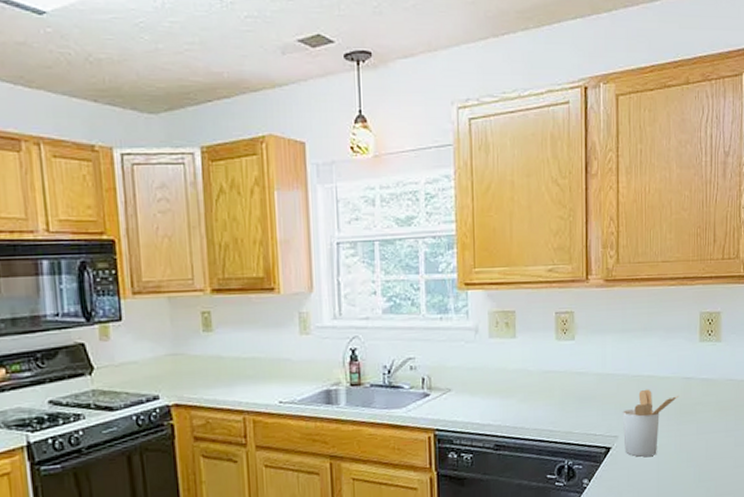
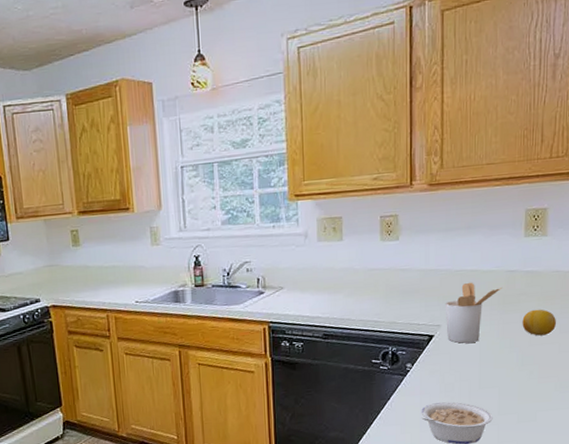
fruit: none [699,420,731,450] -> present [522,309,556,336]

